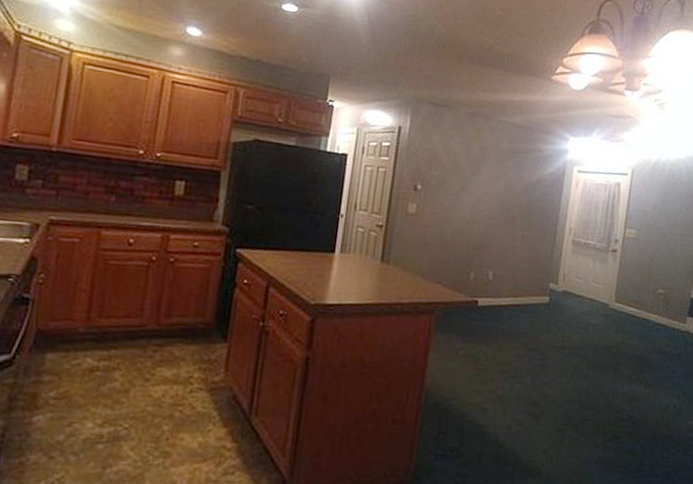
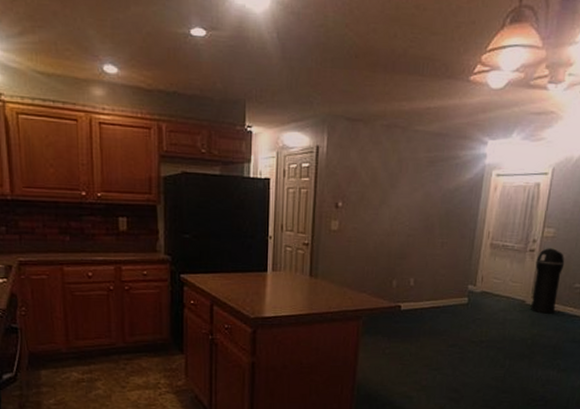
trash can: none [614,249,647,321] -> present [531,248,565,314]

